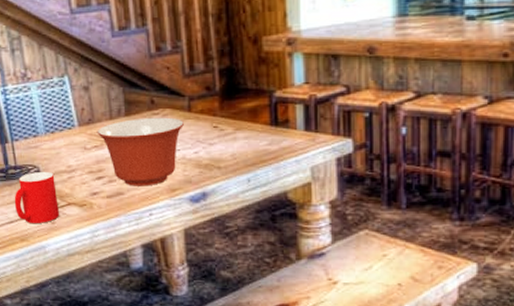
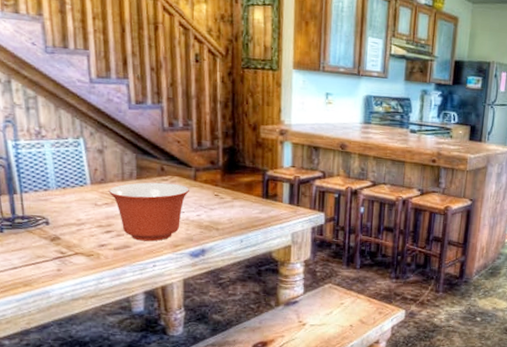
cup: present [14,171,59,223] -> none [19,222,66,270]

